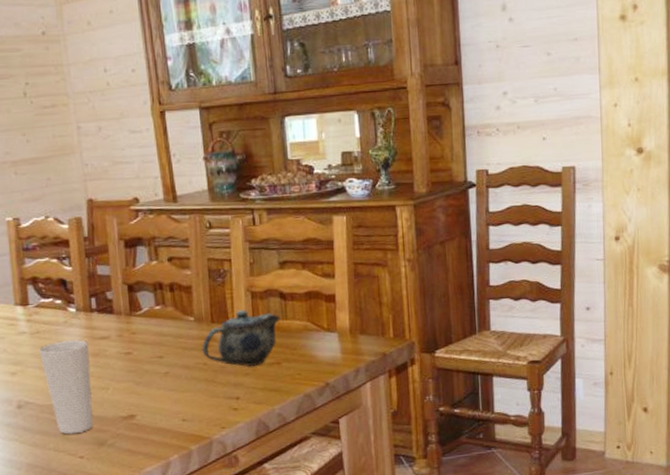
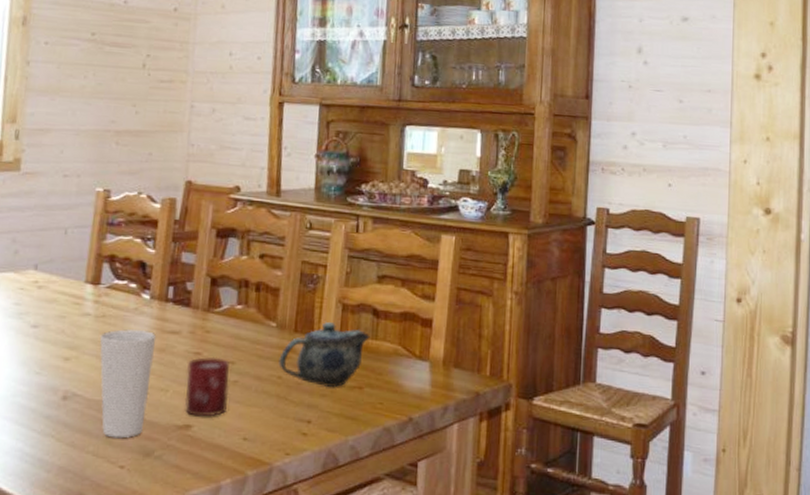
cup: none [120,354,163,407] -> present [184,356,229,417]

